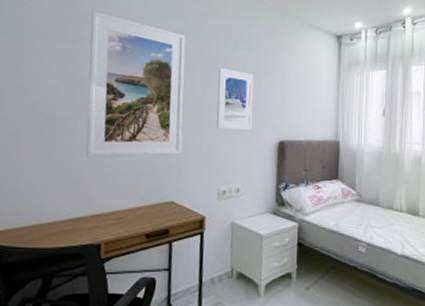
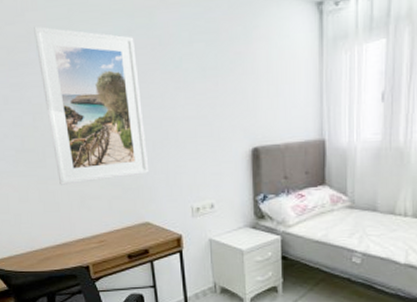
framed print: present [216,68,254,130] -> none [174,70,220,141]

